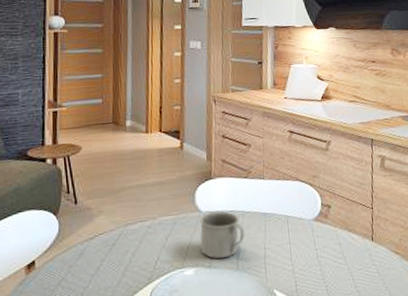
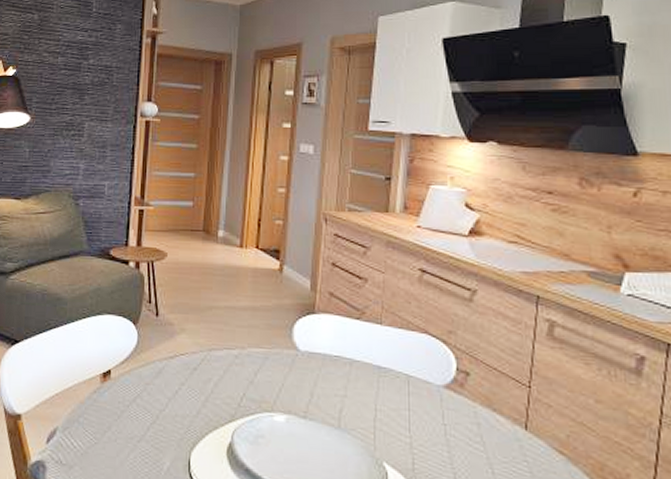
mug: present [200,211,245,259] -> none [295,353,352,412]

